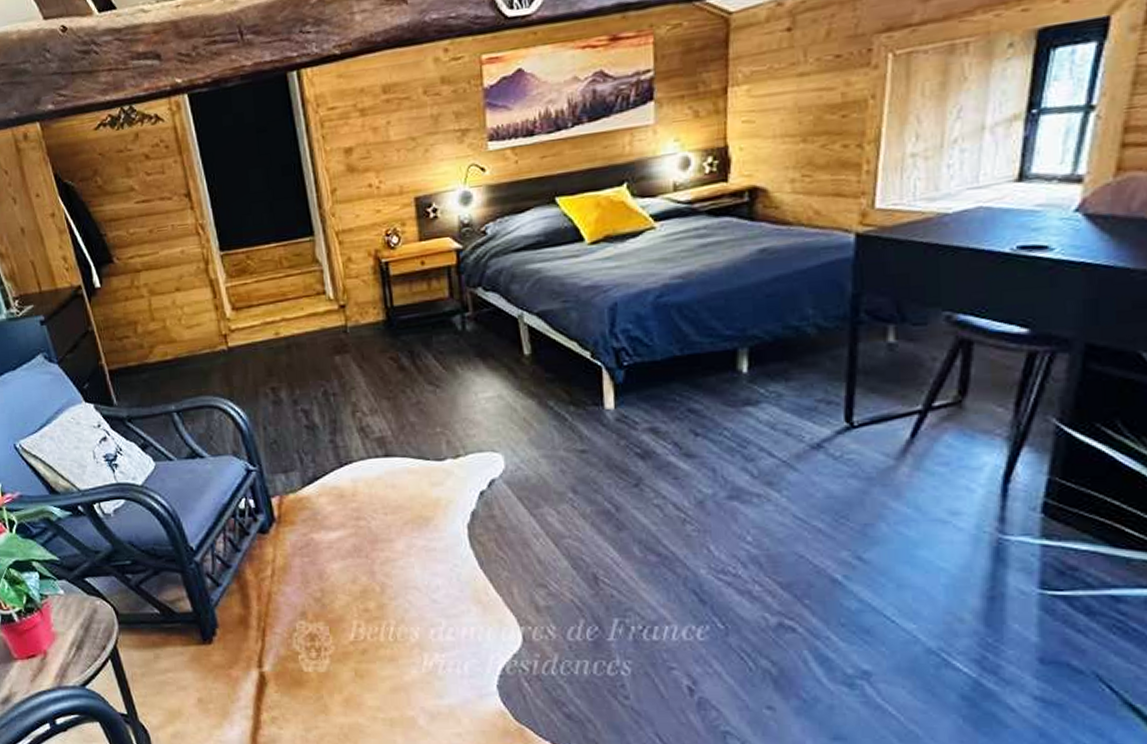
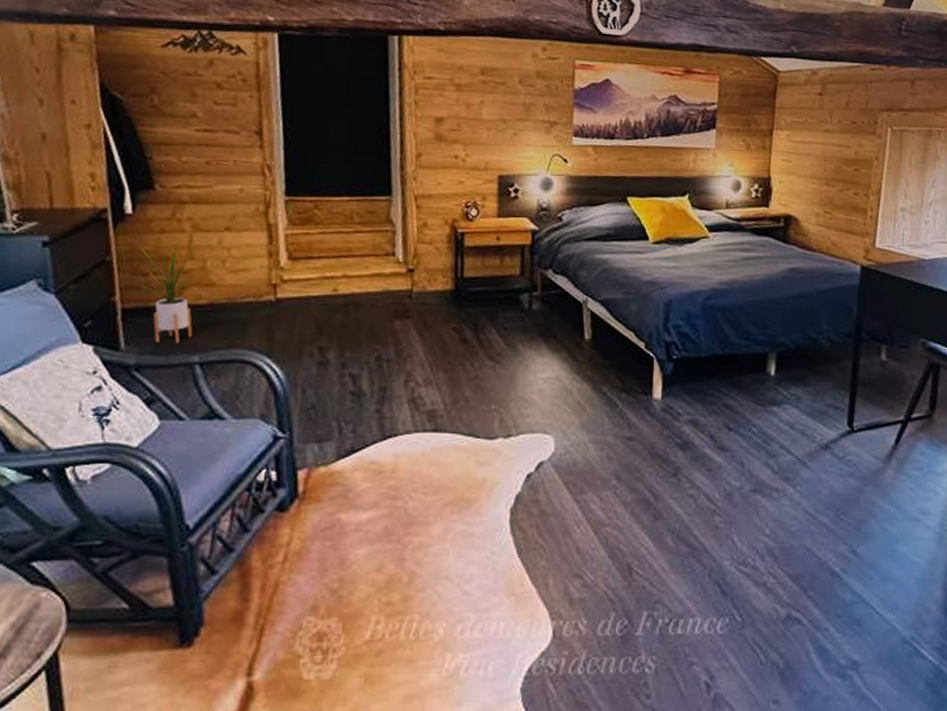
house plant: none [111,304,167,396] -> present [138,238,201,344]

